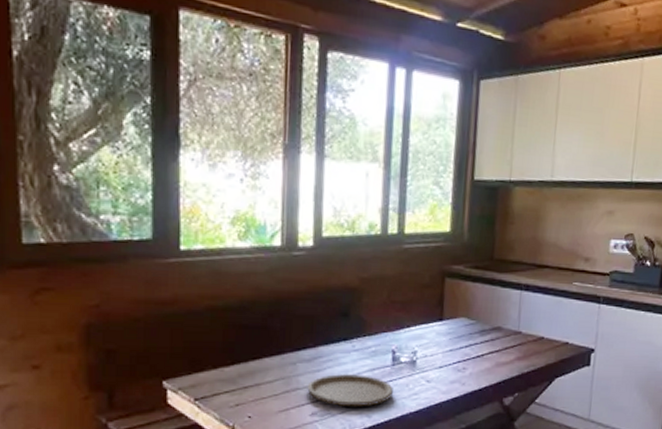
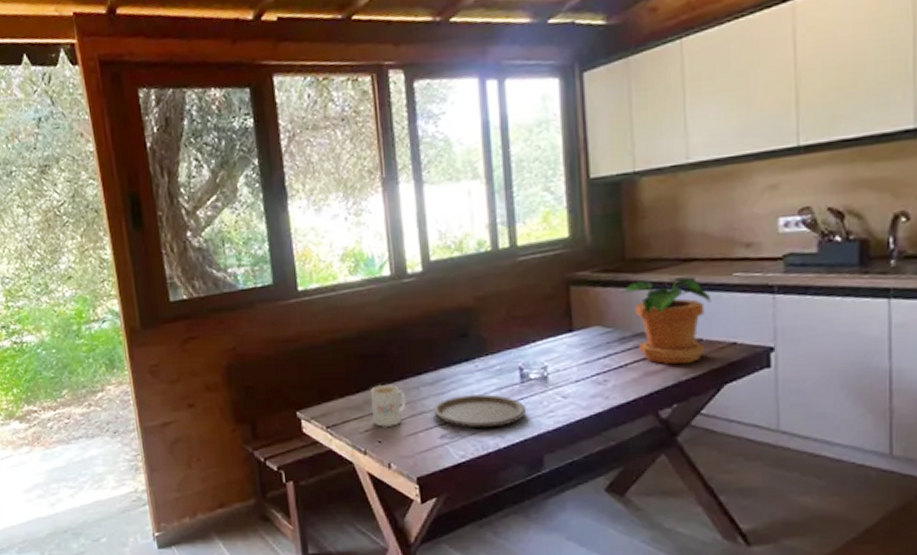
mug: none [245,357,282,403] -> present [369,384,407,428]
potted plant: none [487,280,555,358] -> present [621,276,712,365]

